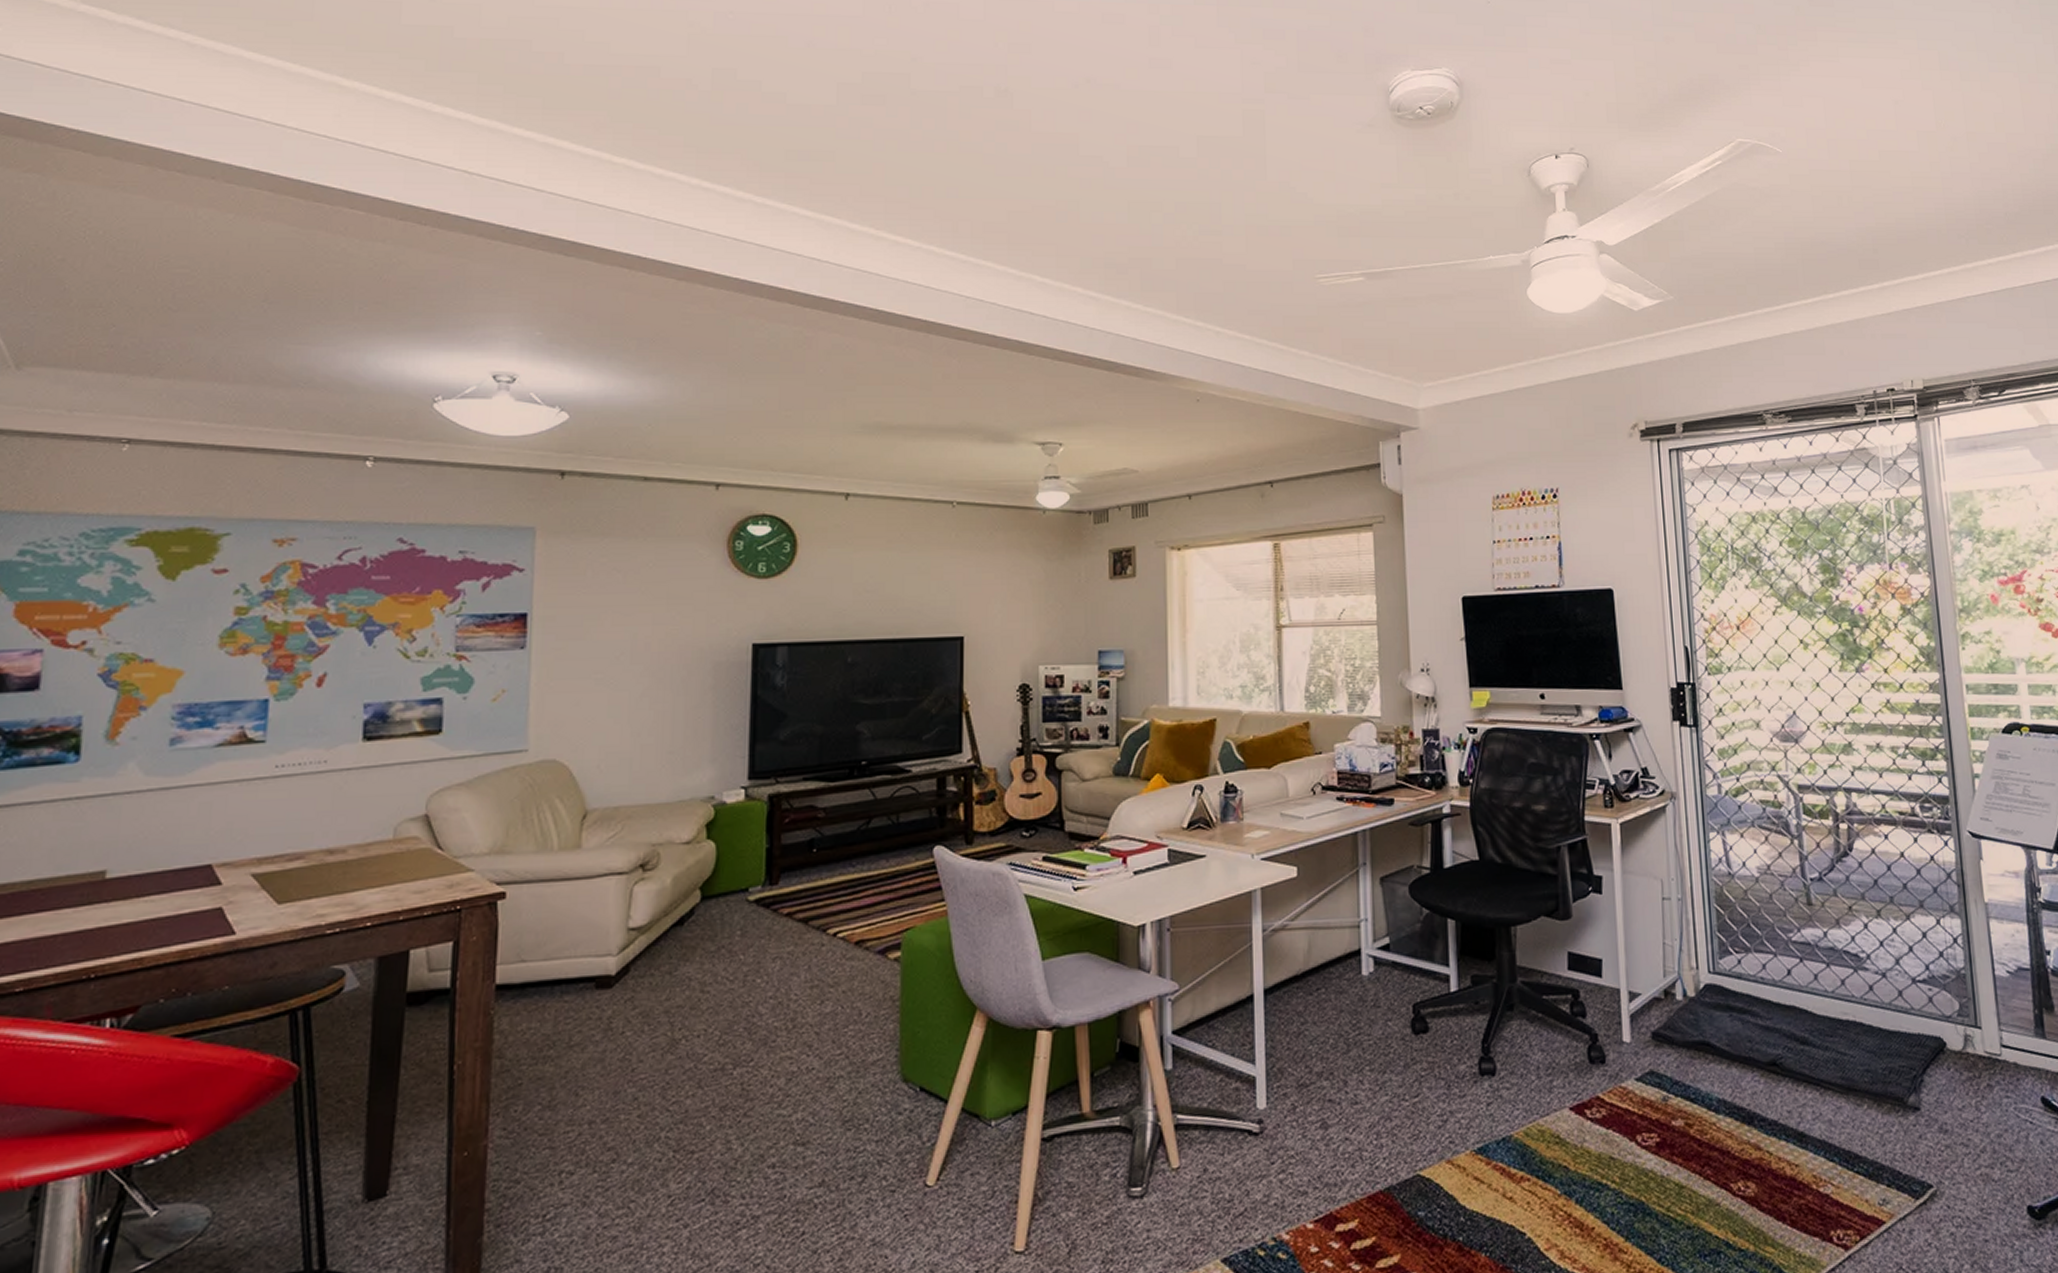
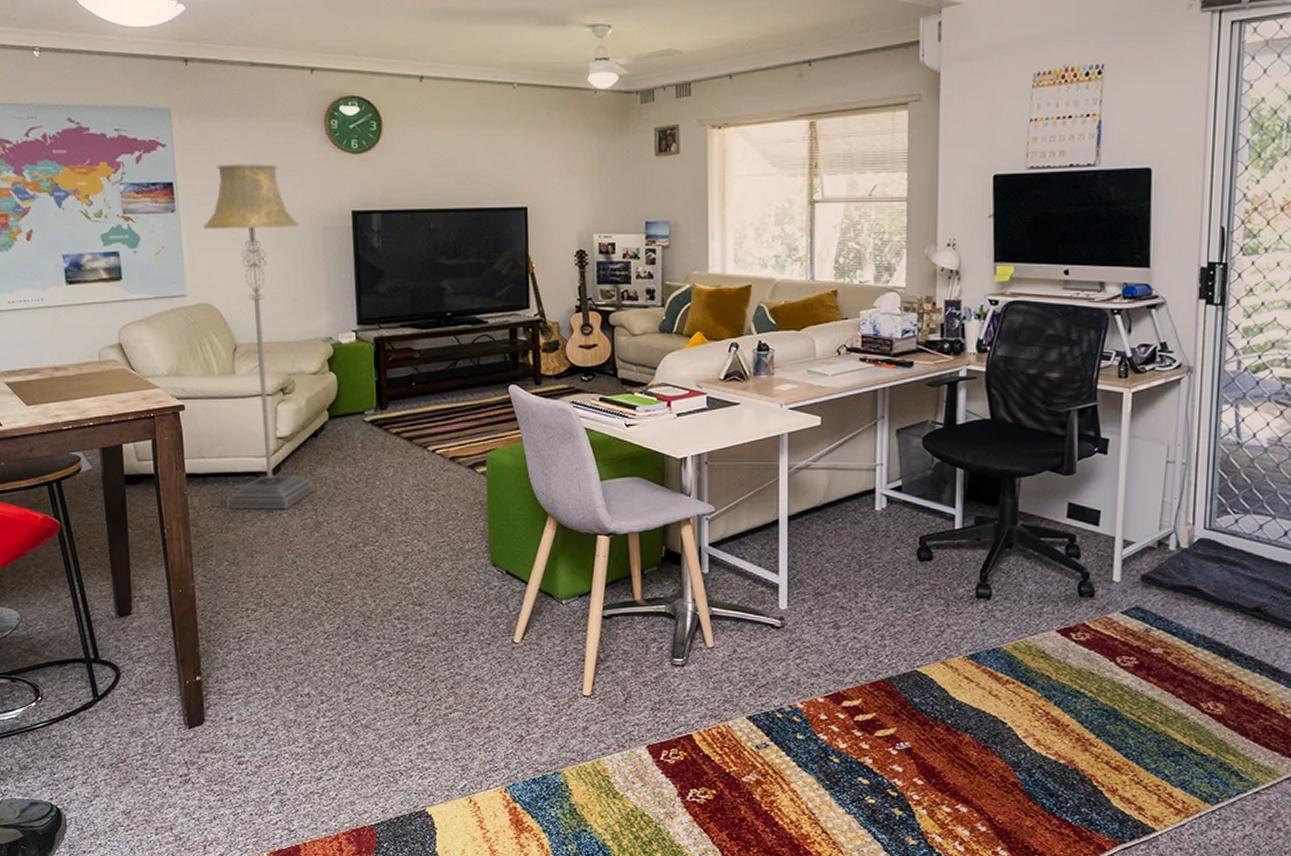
floor lamp: none [547,589,684,1031] -> present [203,163,313,510]

